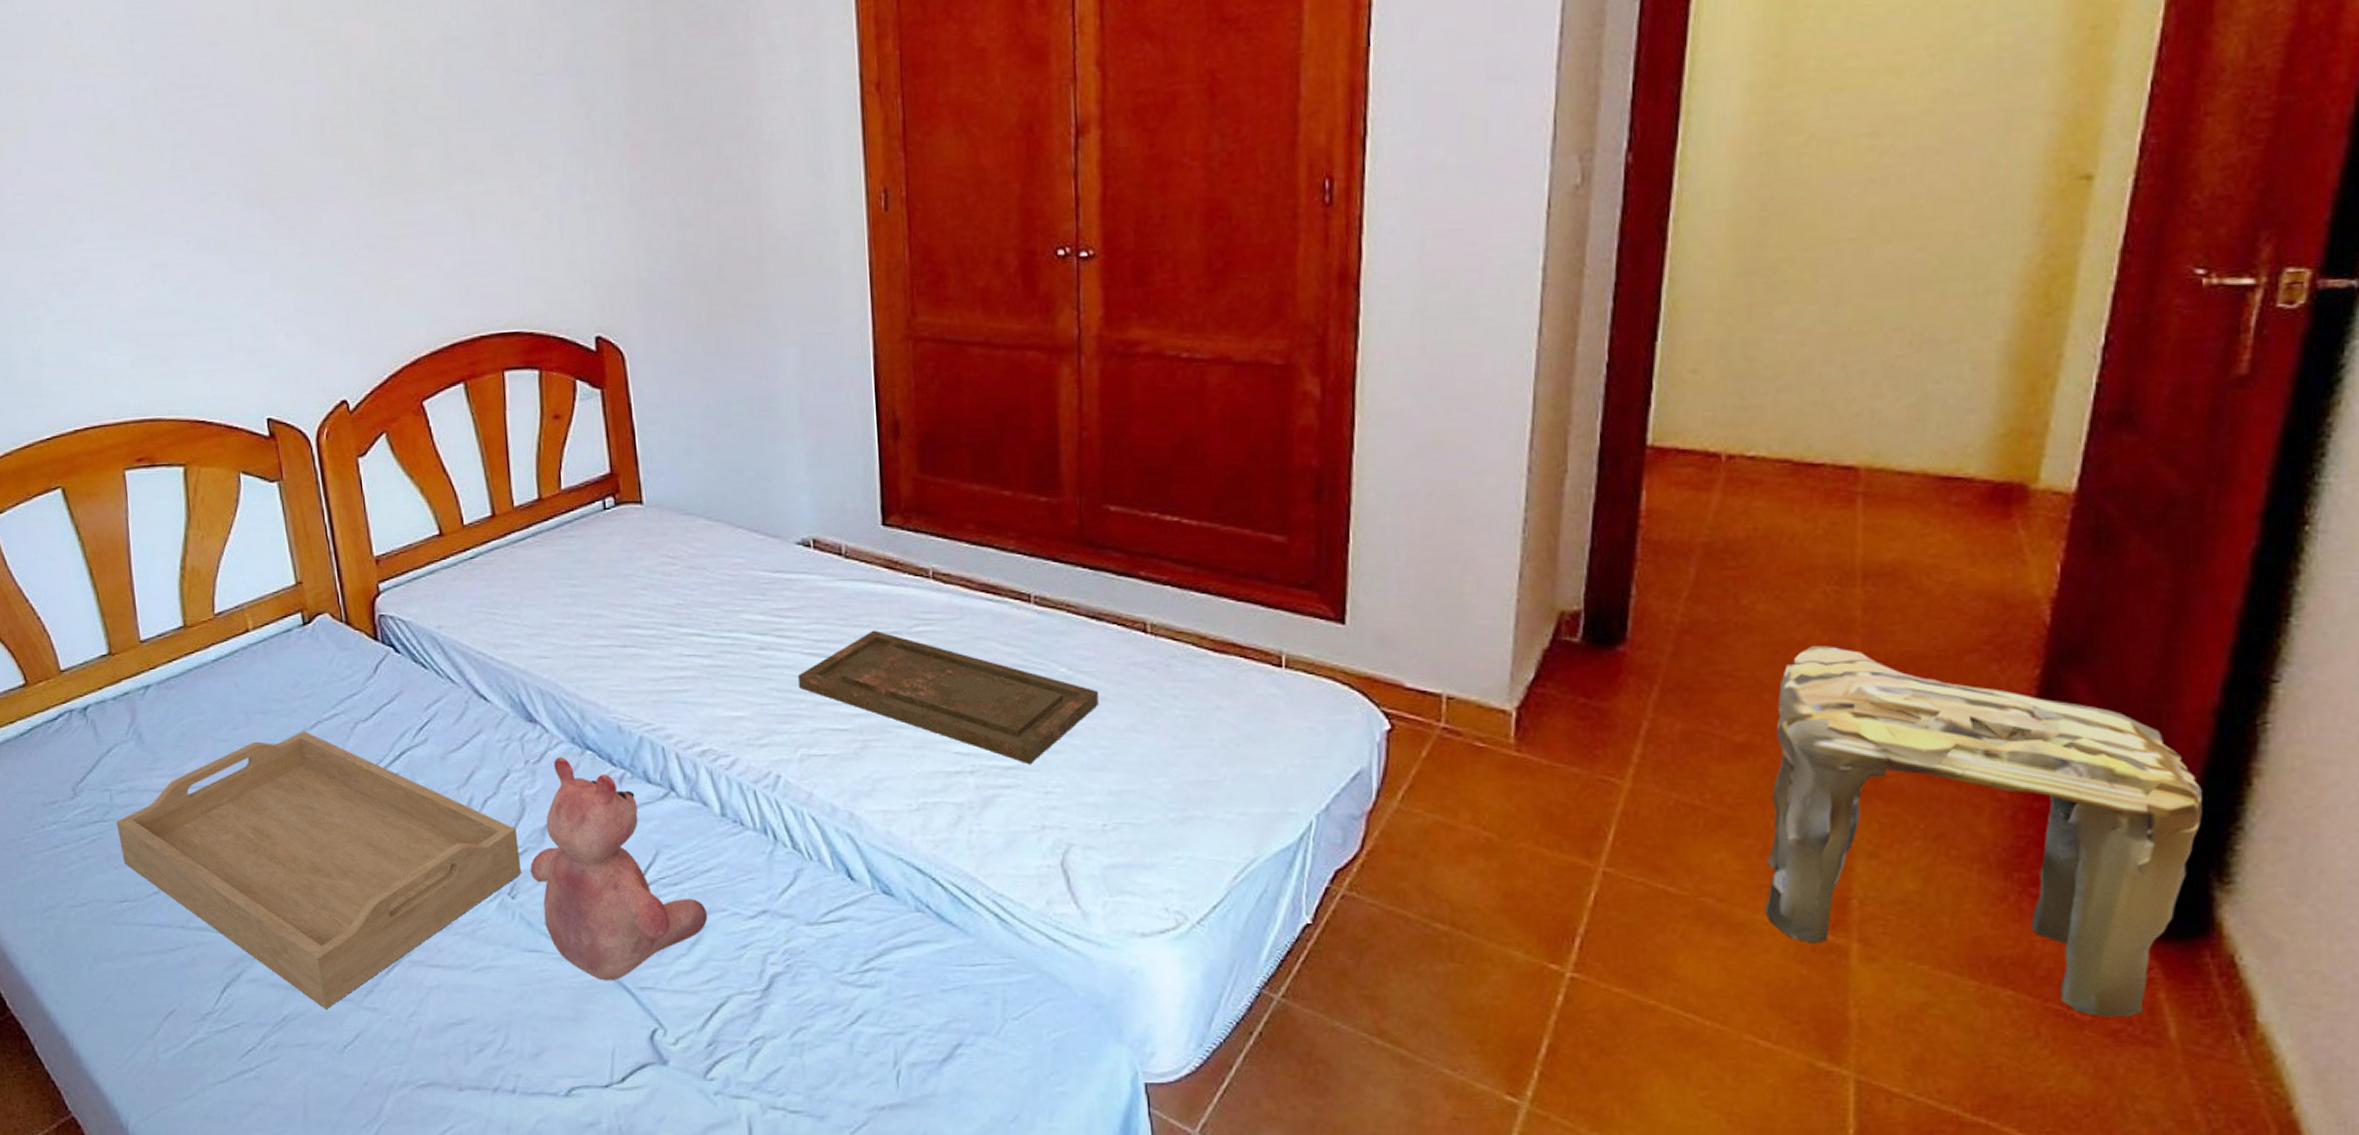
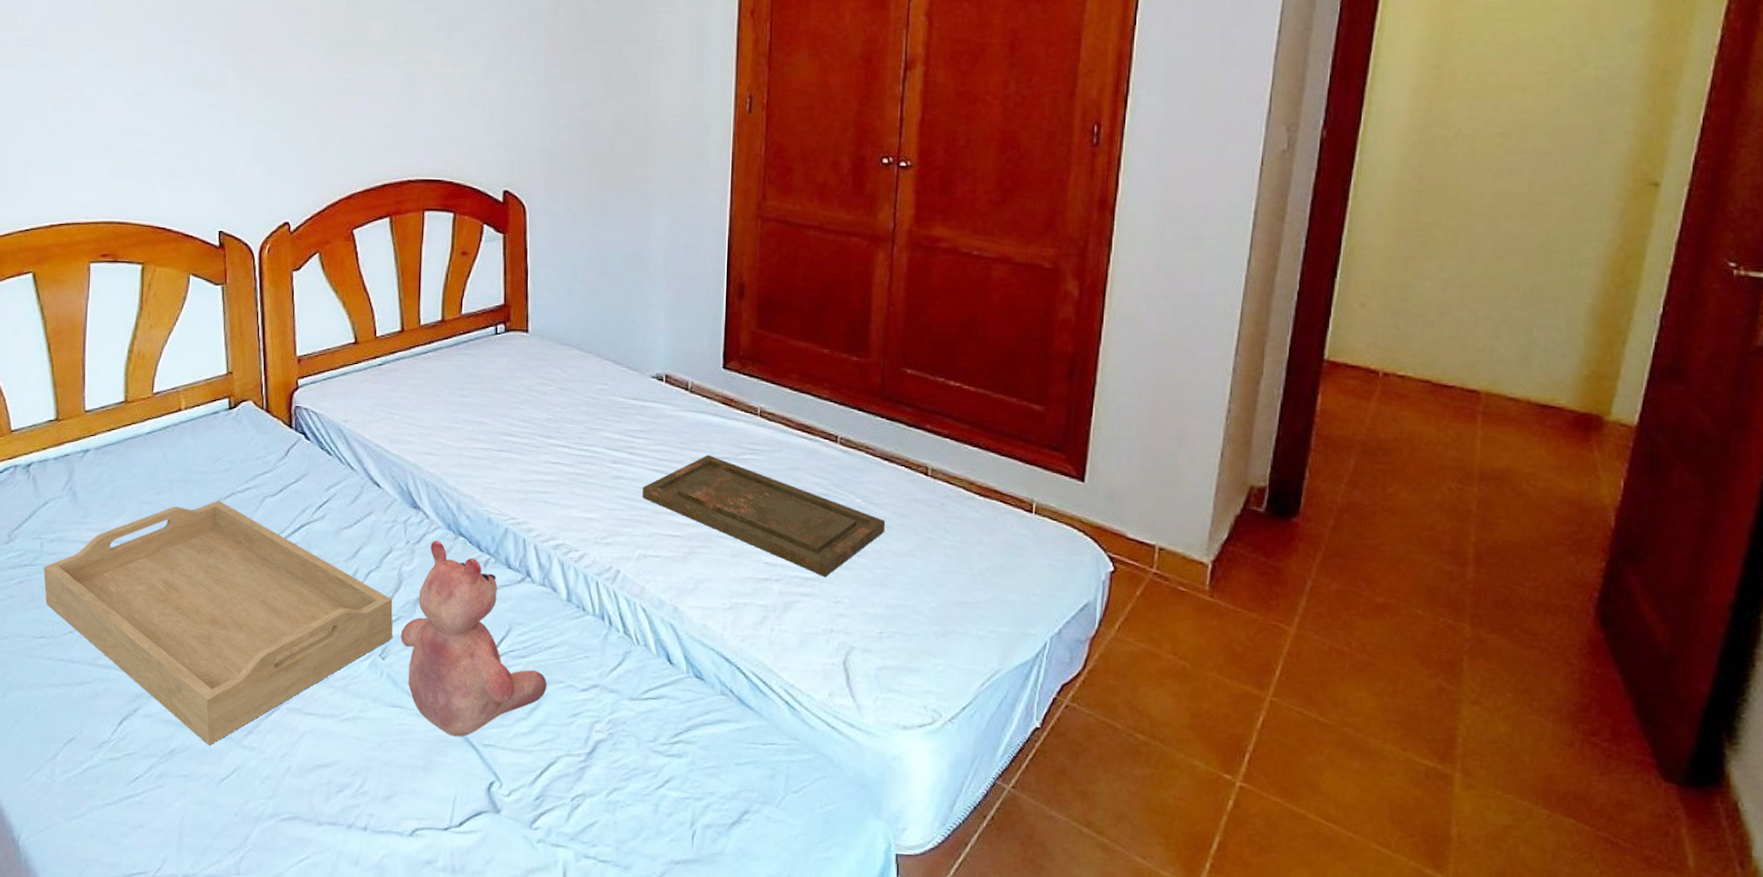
stool: present [1764,646,2202,1017] -> none [1391,530,1719,847]

